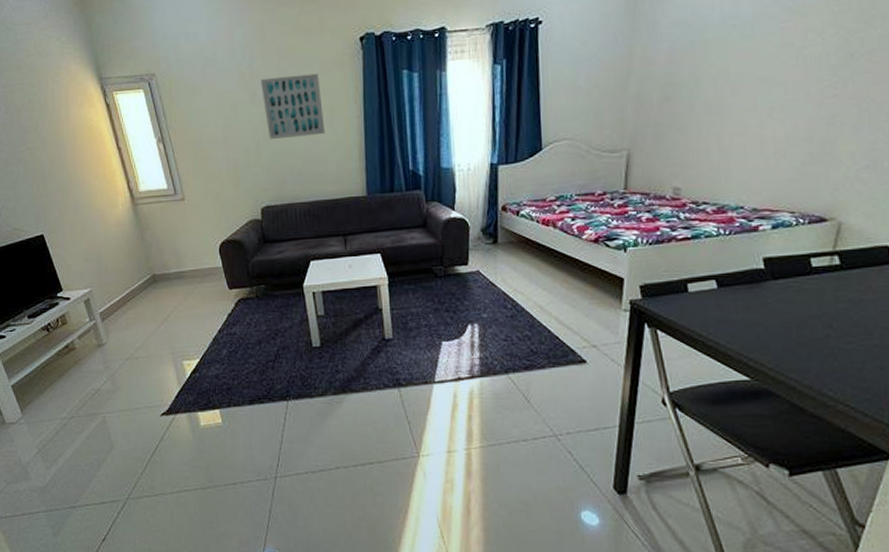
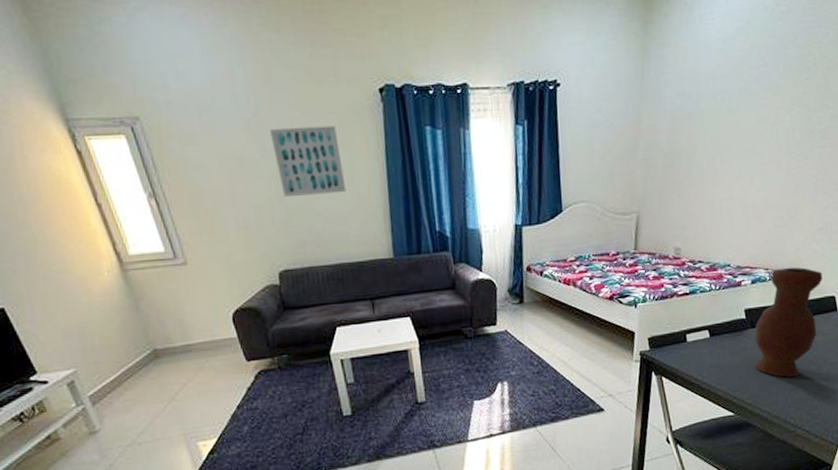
vase: none [777,210,871,340] -> present [754,267,823,378]

